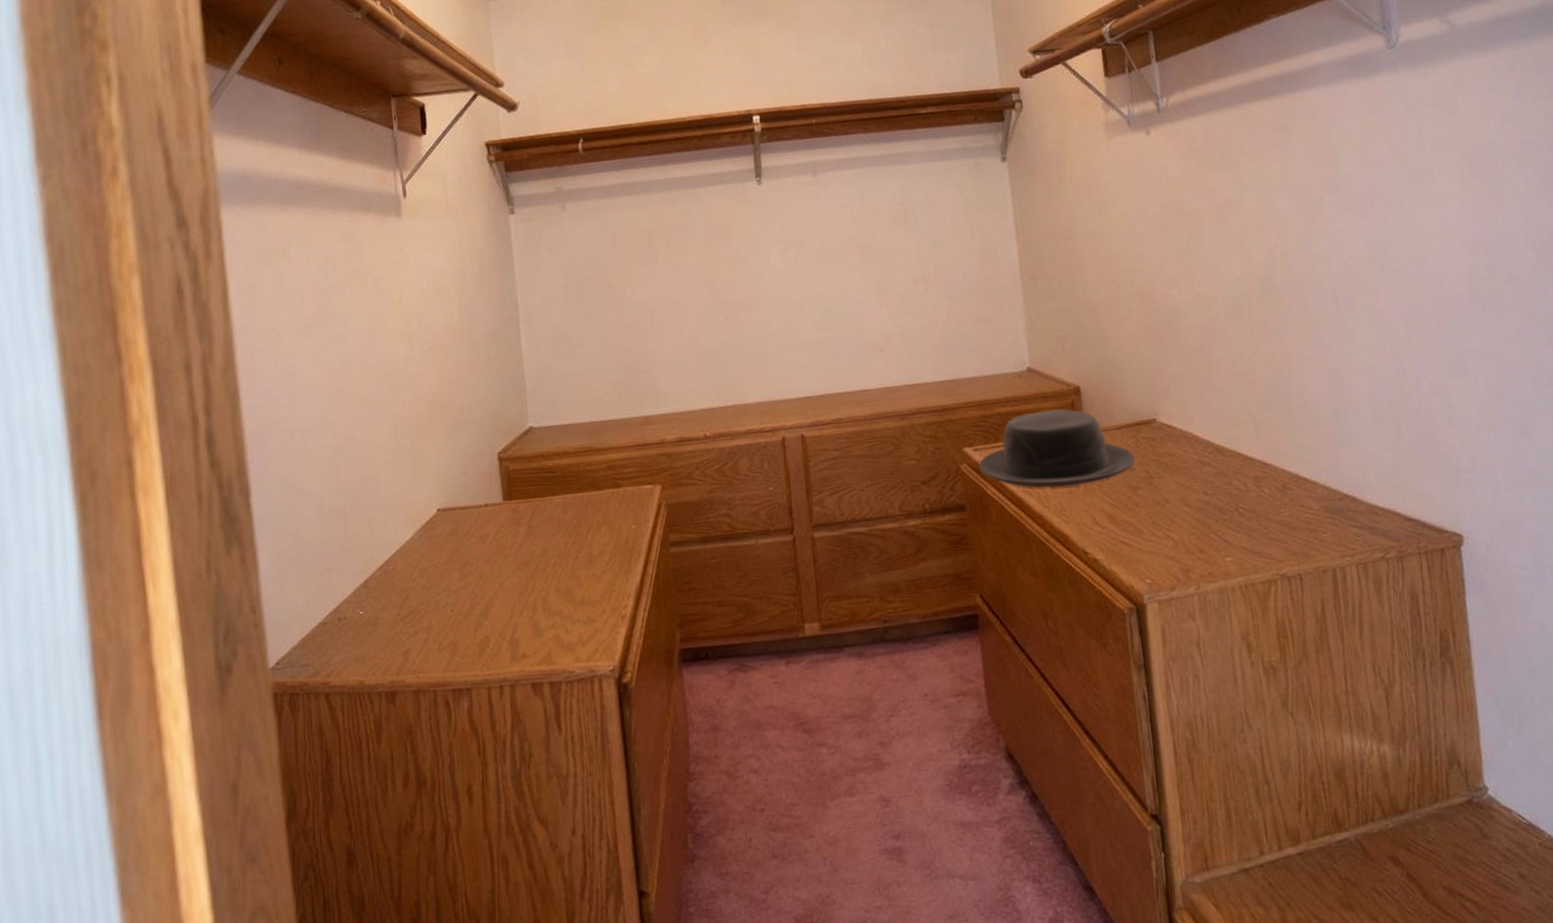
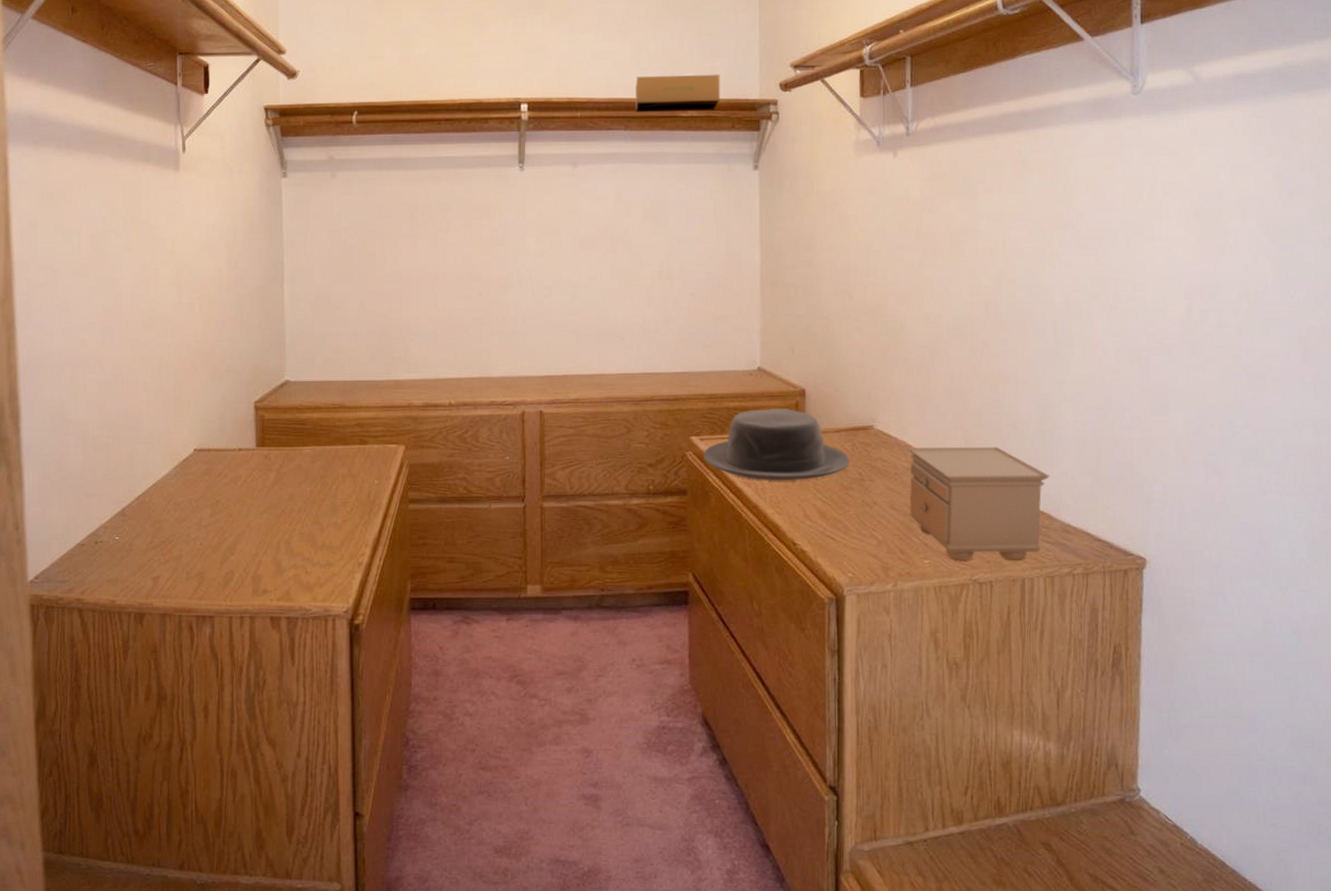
box: none [870,66,960,114] -> present [635,74,721,113]
jewelry box: none [1194,429,1350,555] -> present [907,446,1050,560]

